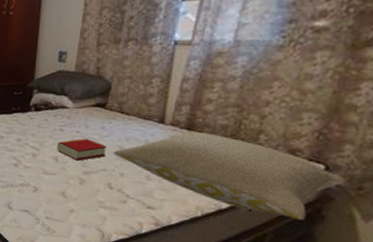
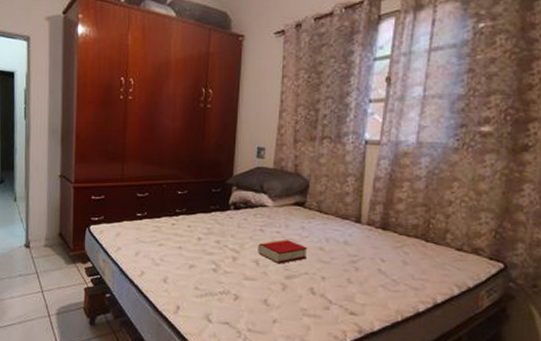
pillow: present [112,132,346,220] -> none [313,232,522,320]

